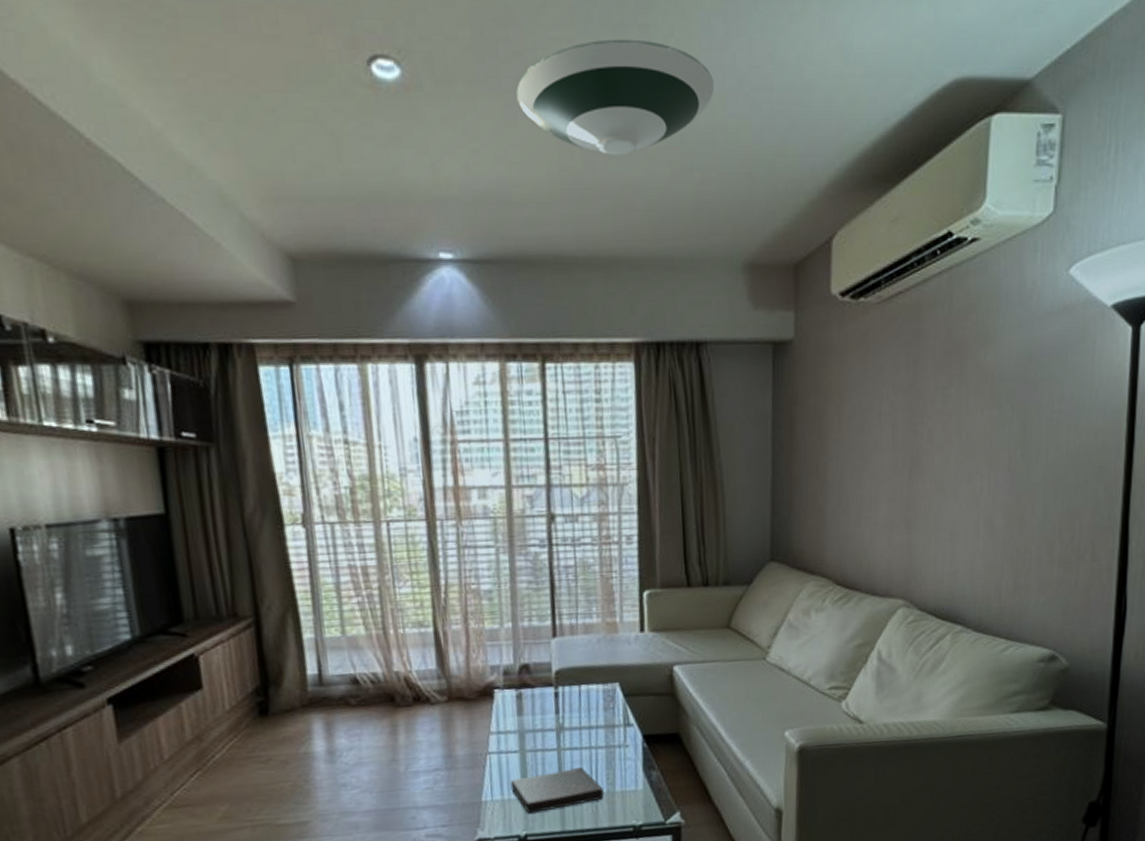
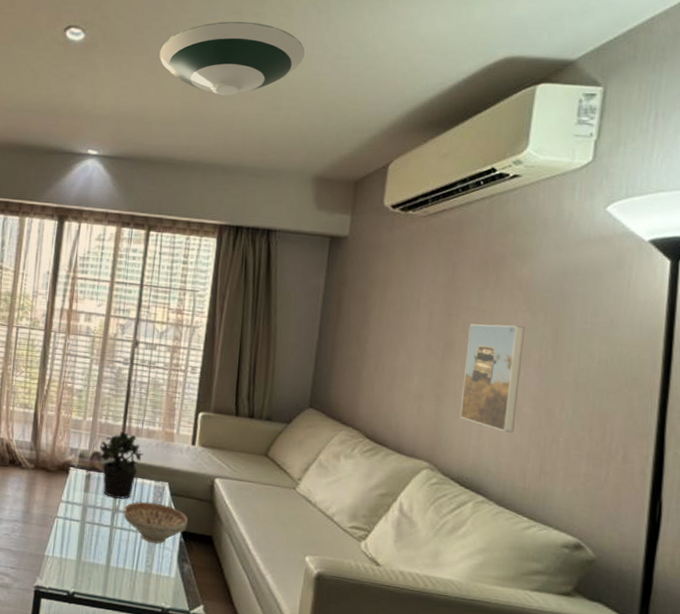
book: present [510,767,604,814] -> none [68,543,142,578]
potted plant: none [527,632,583,716] -> present [99,432,143,500]
decorative bowl: none [570,709,649,757] -> present [124,501,188,544]
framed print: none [932,425,992,551] -> present [459,324,525,433]

